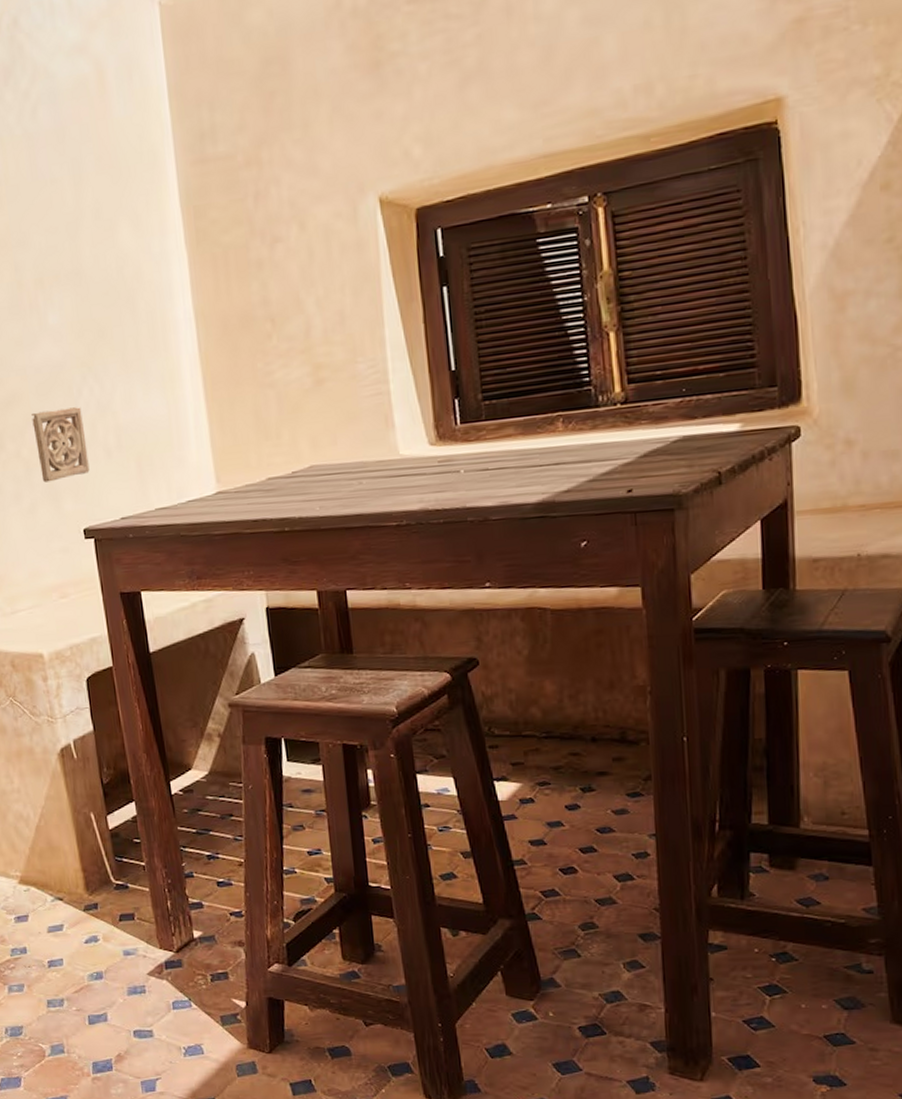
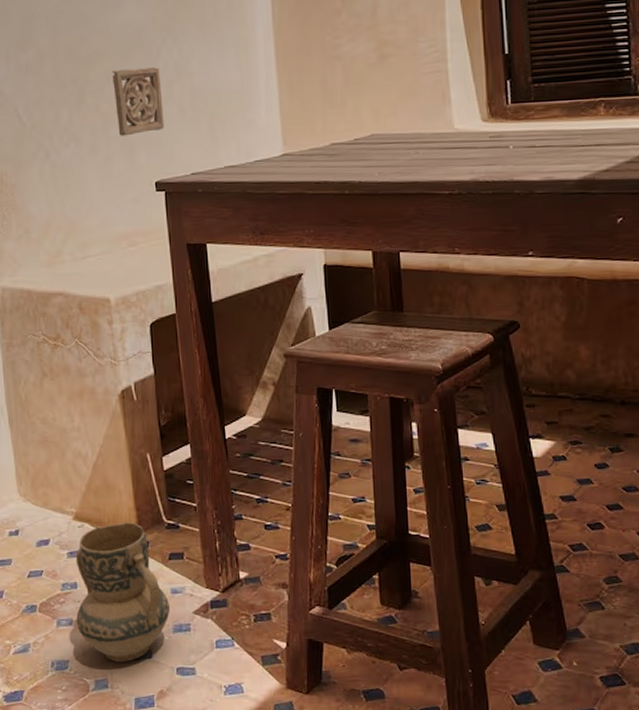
ceramic jug: none [23,884,123,1027] -> present [75,522,170,662]

